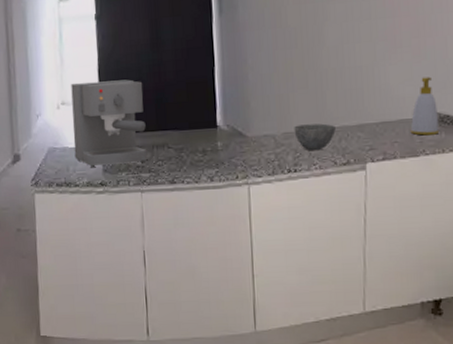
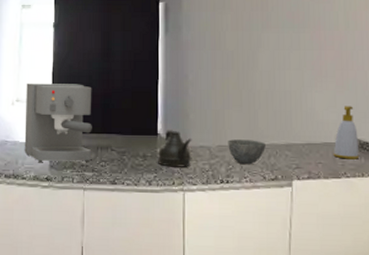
teapot: none [217,120,256,161] -> present [157,130,192,167]

